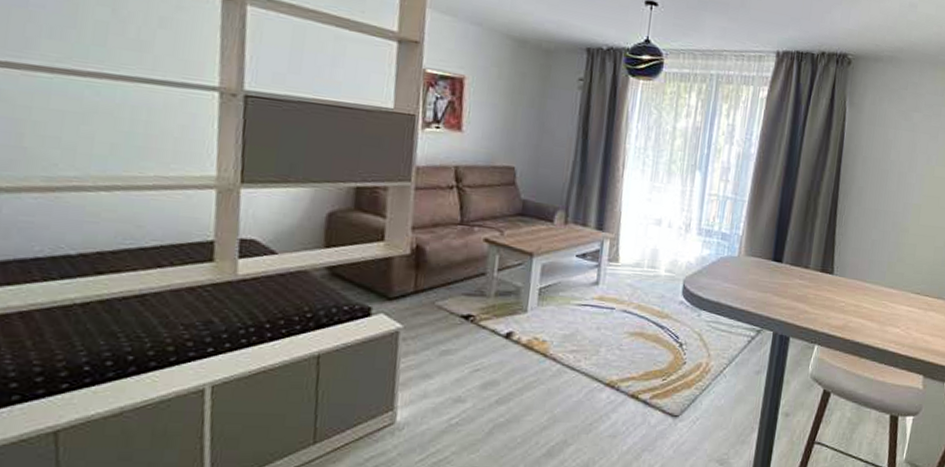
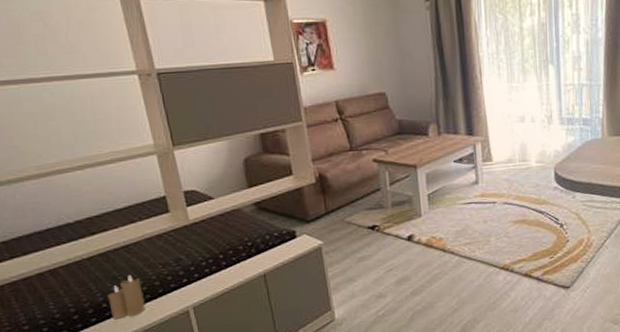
candle: none [93,334,148,389] -> present [107,275,146,319]

